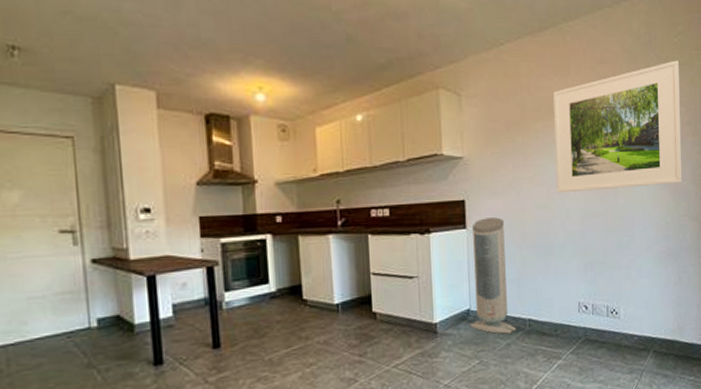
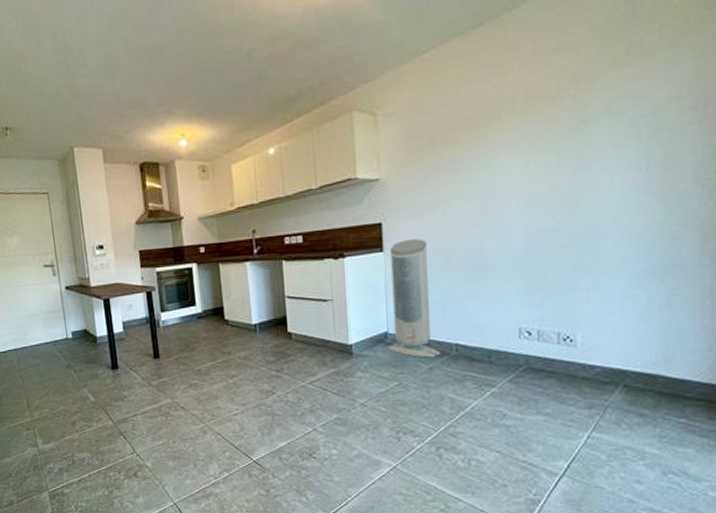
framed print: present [553,60,683,193] -> none [490,28,680,209]

